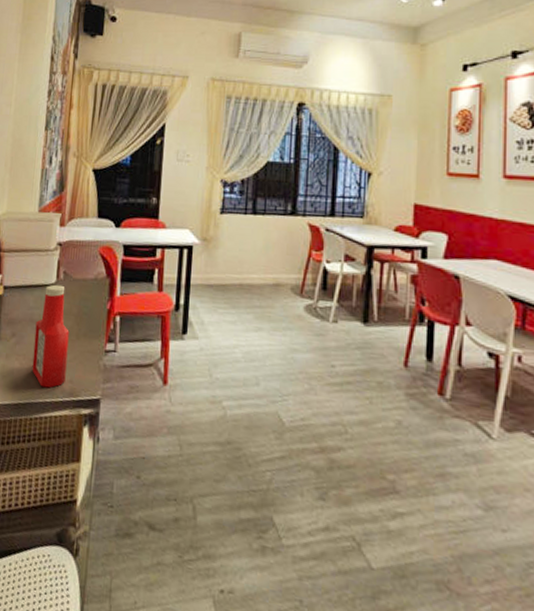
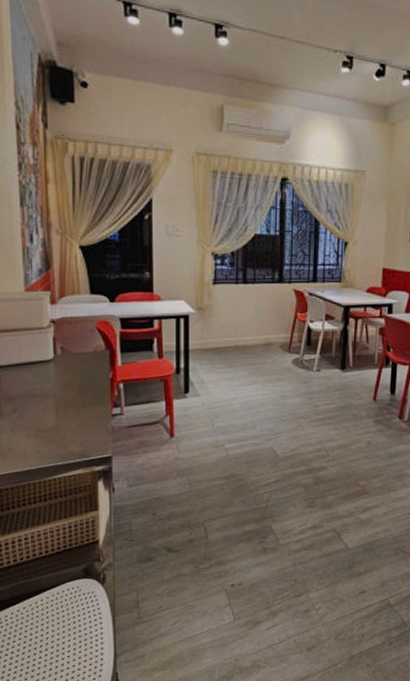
ketchup bottle: present [32,284,70,388] -> none [37,360,75,453]

